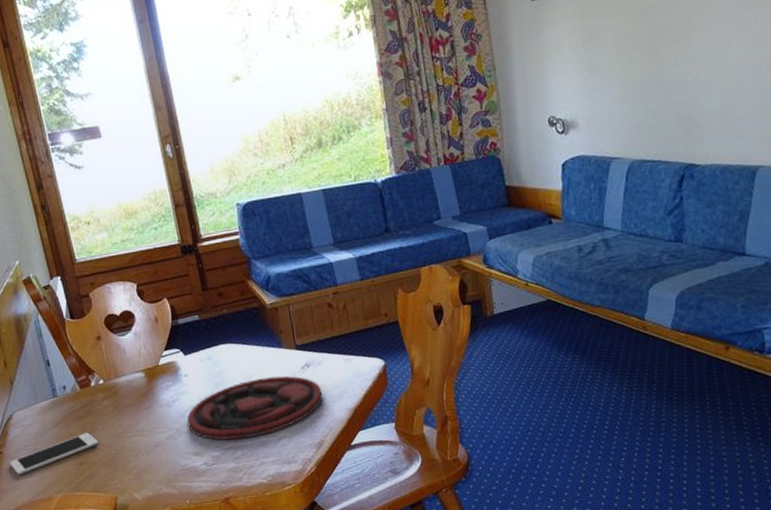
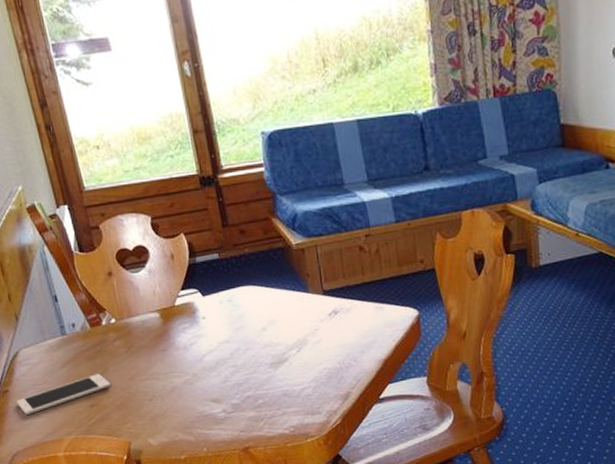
plate: present [187,376,323,440] -> none [205,322,351,388]

